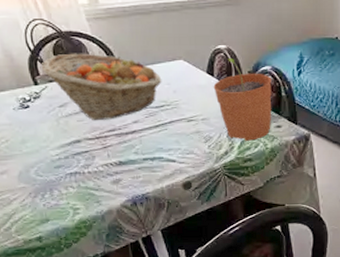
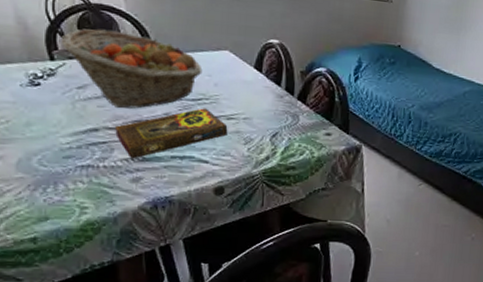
book: none [94,114,189,164] -> present [115,108,228,159]
plant pot: present [213,57,272,141] -> none [260,54,326,147]

